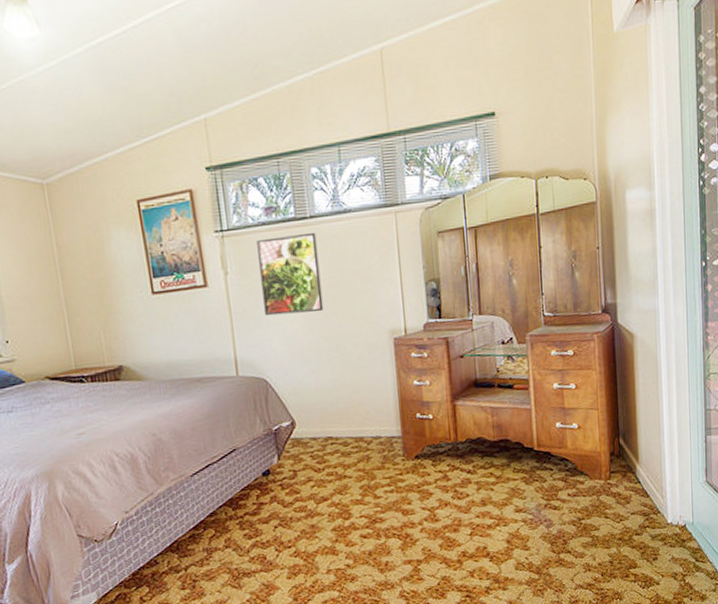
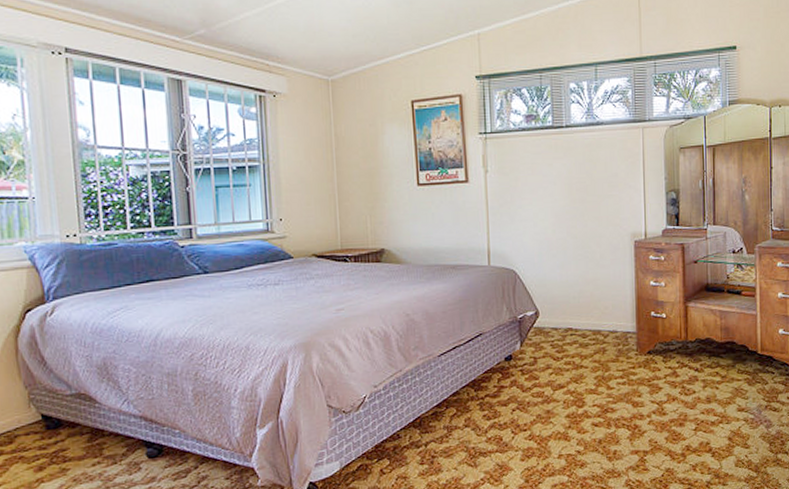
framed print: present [256,232,324,317] -> none [515,140,572,213]

